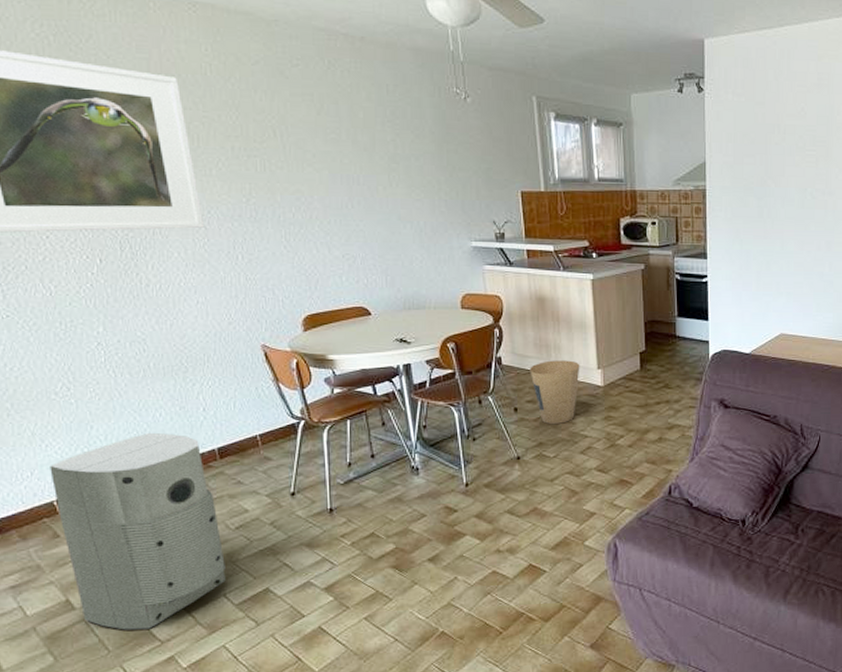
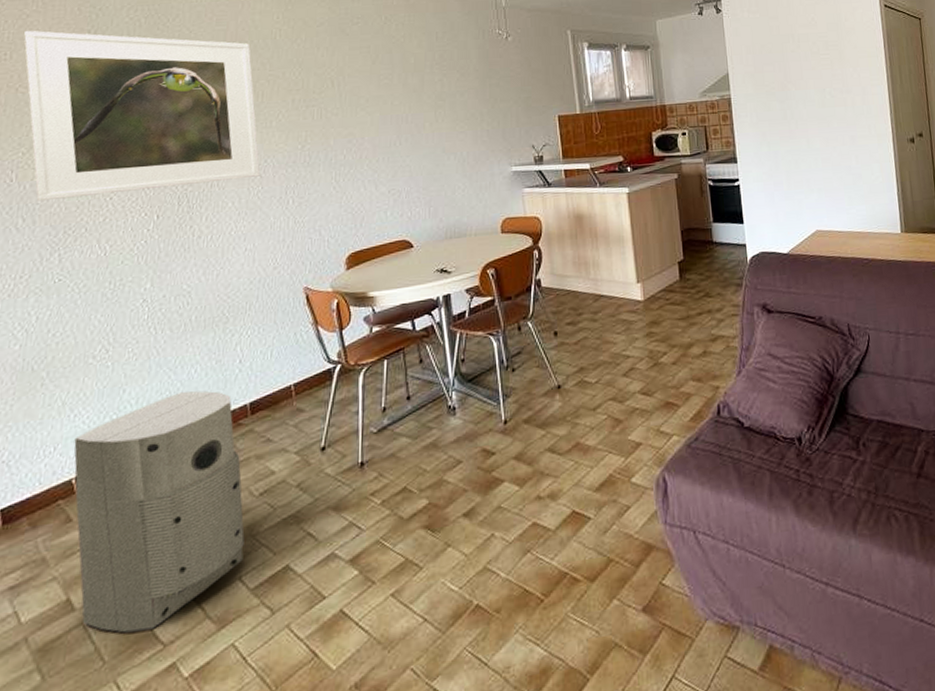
trash can: present [530,360,580,424] -> none [569,276,620,346]

